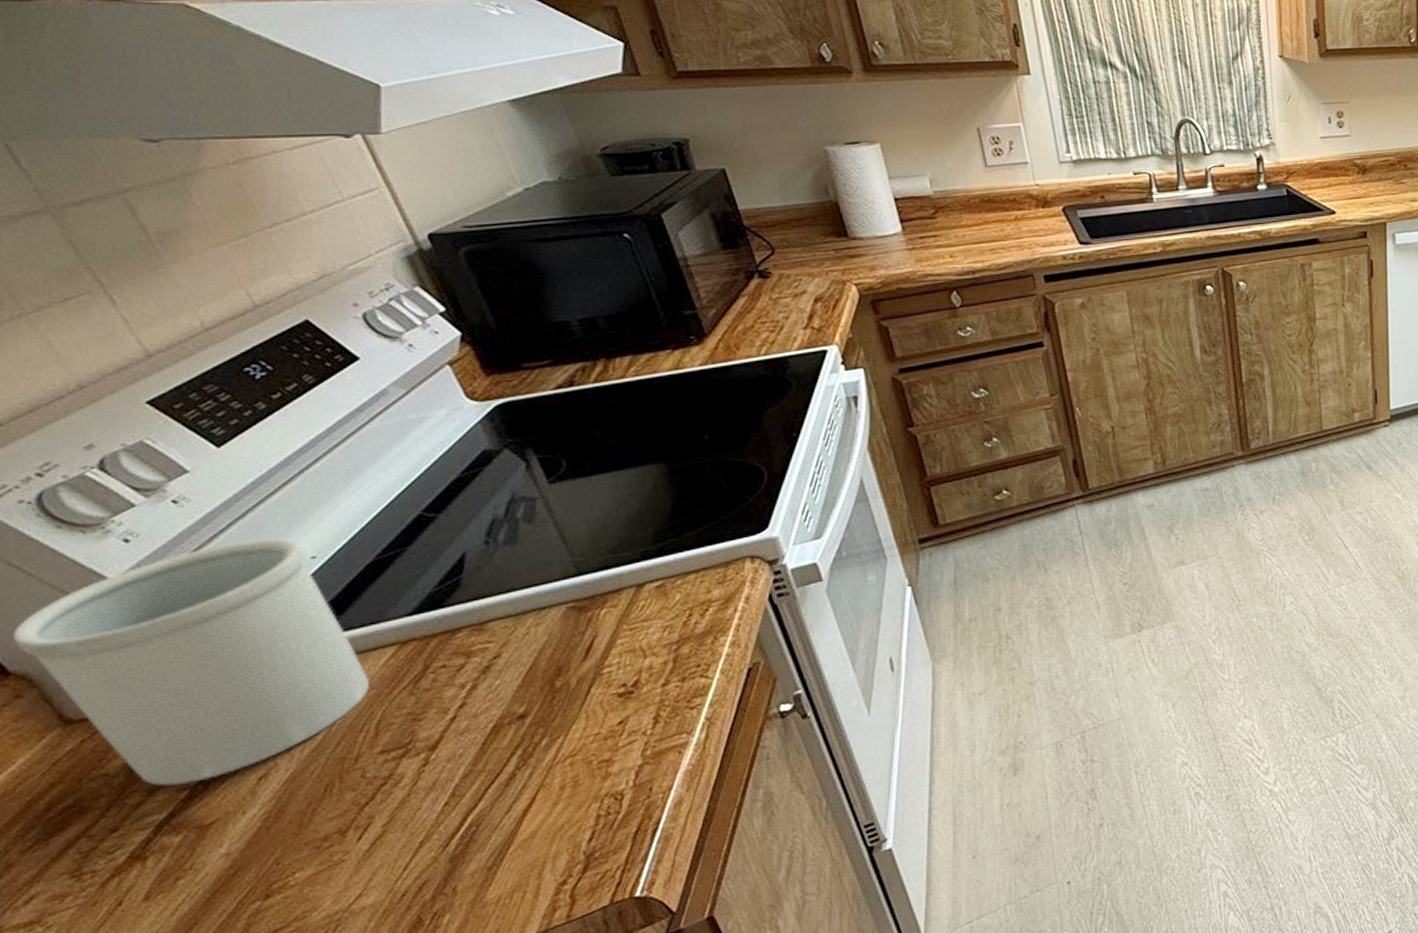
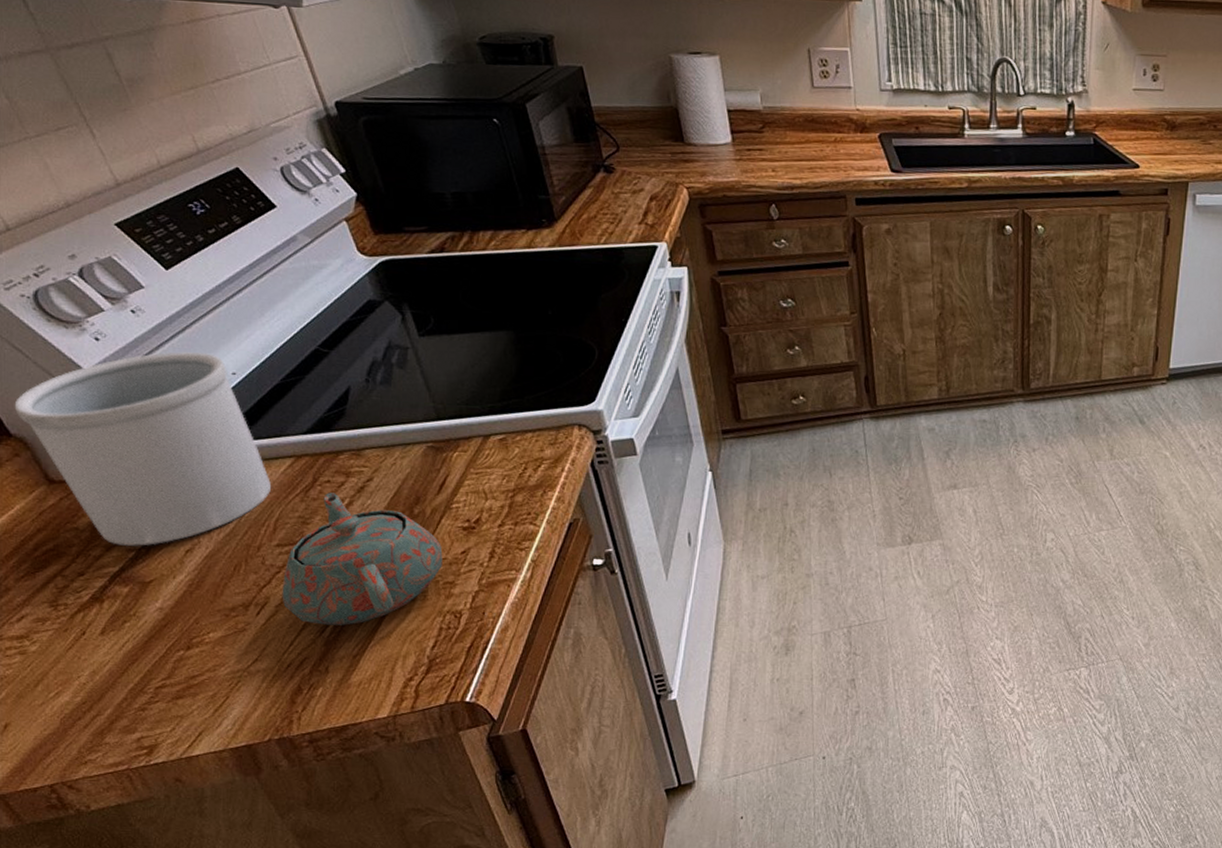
teapot: none [389,678,596,839] -> present [282,492,443,626]

